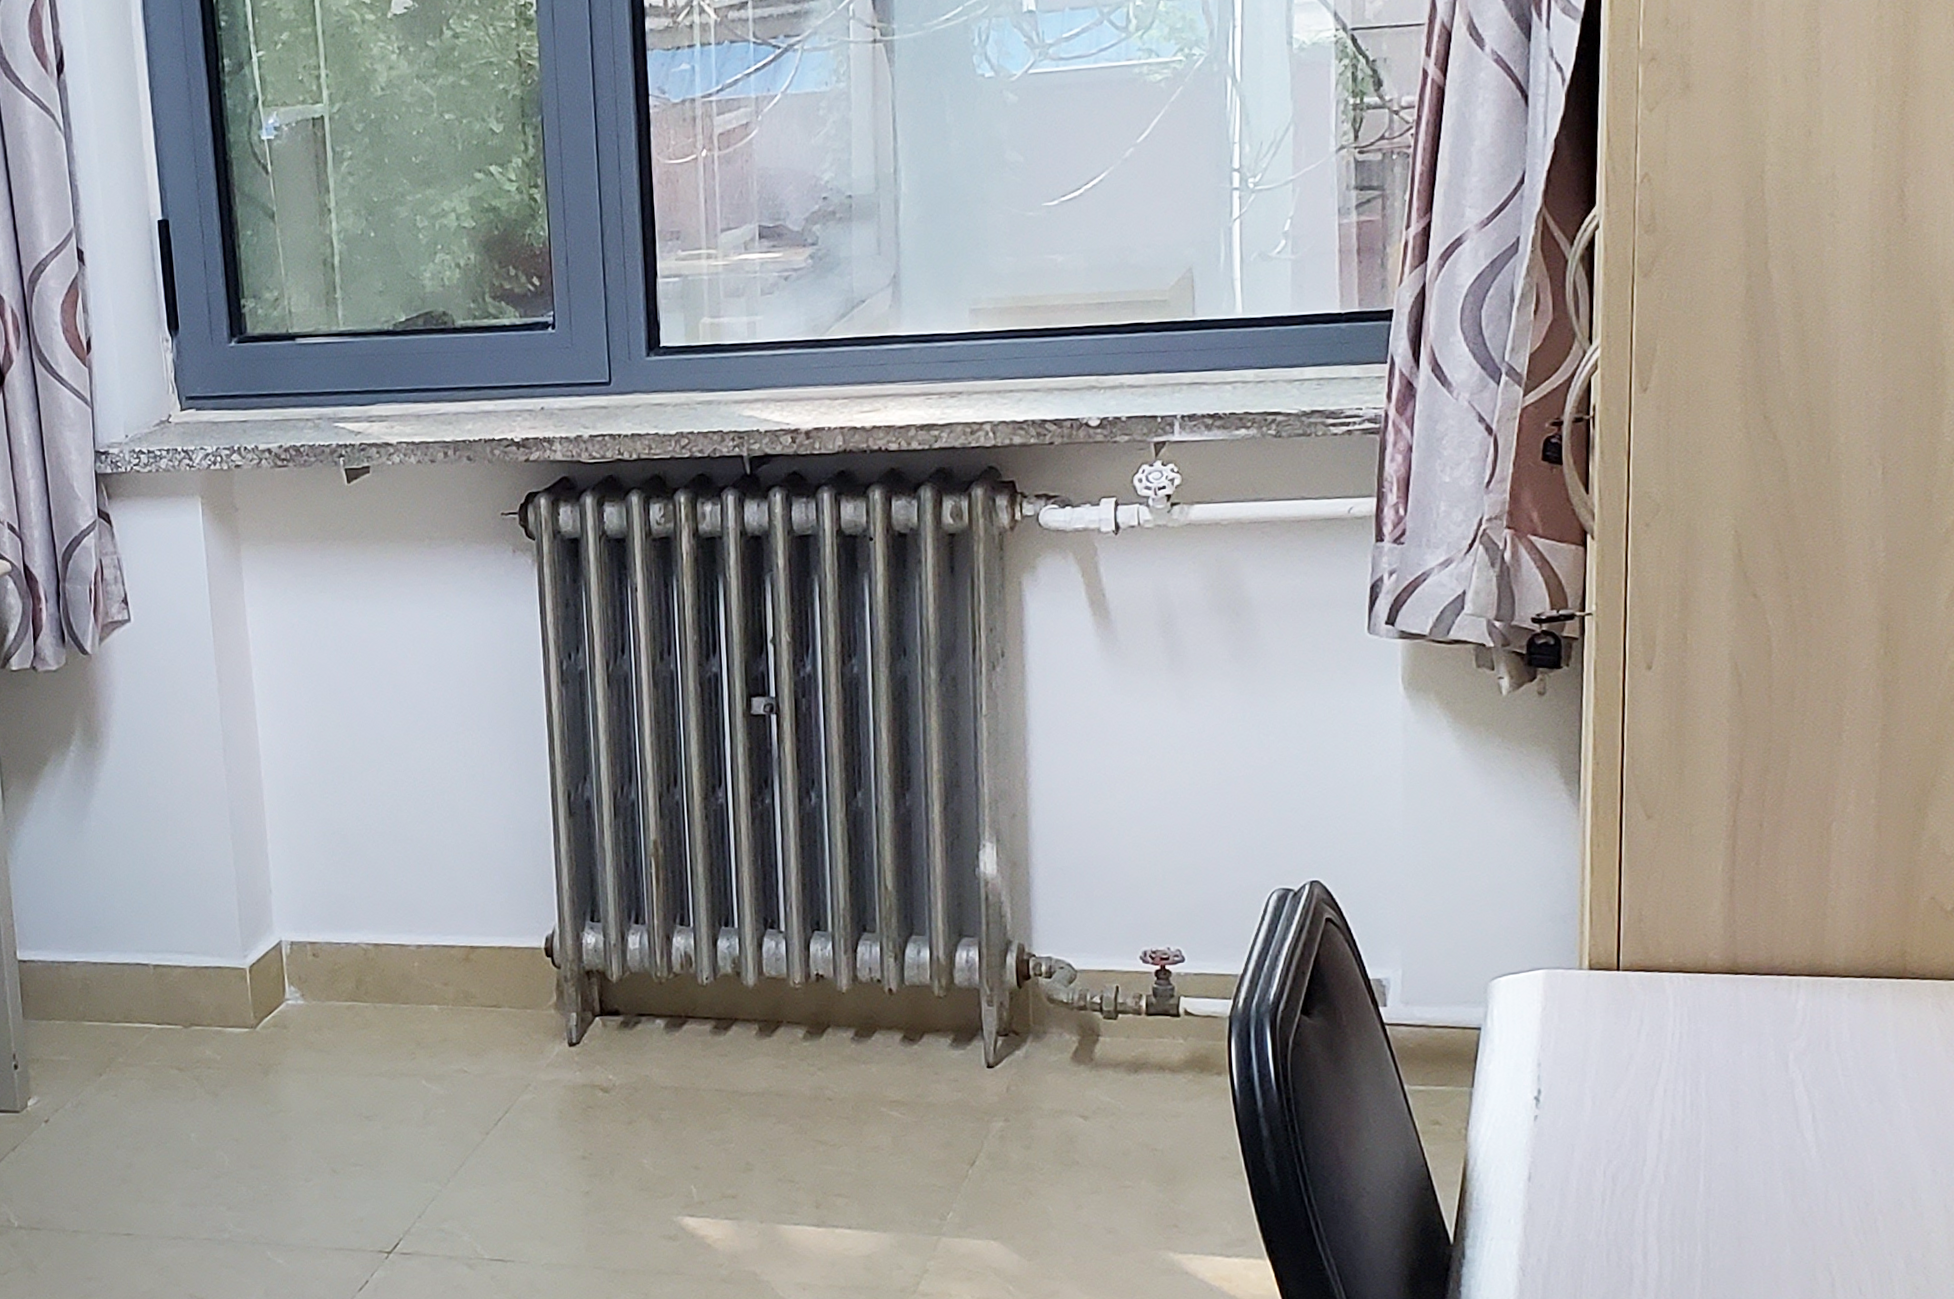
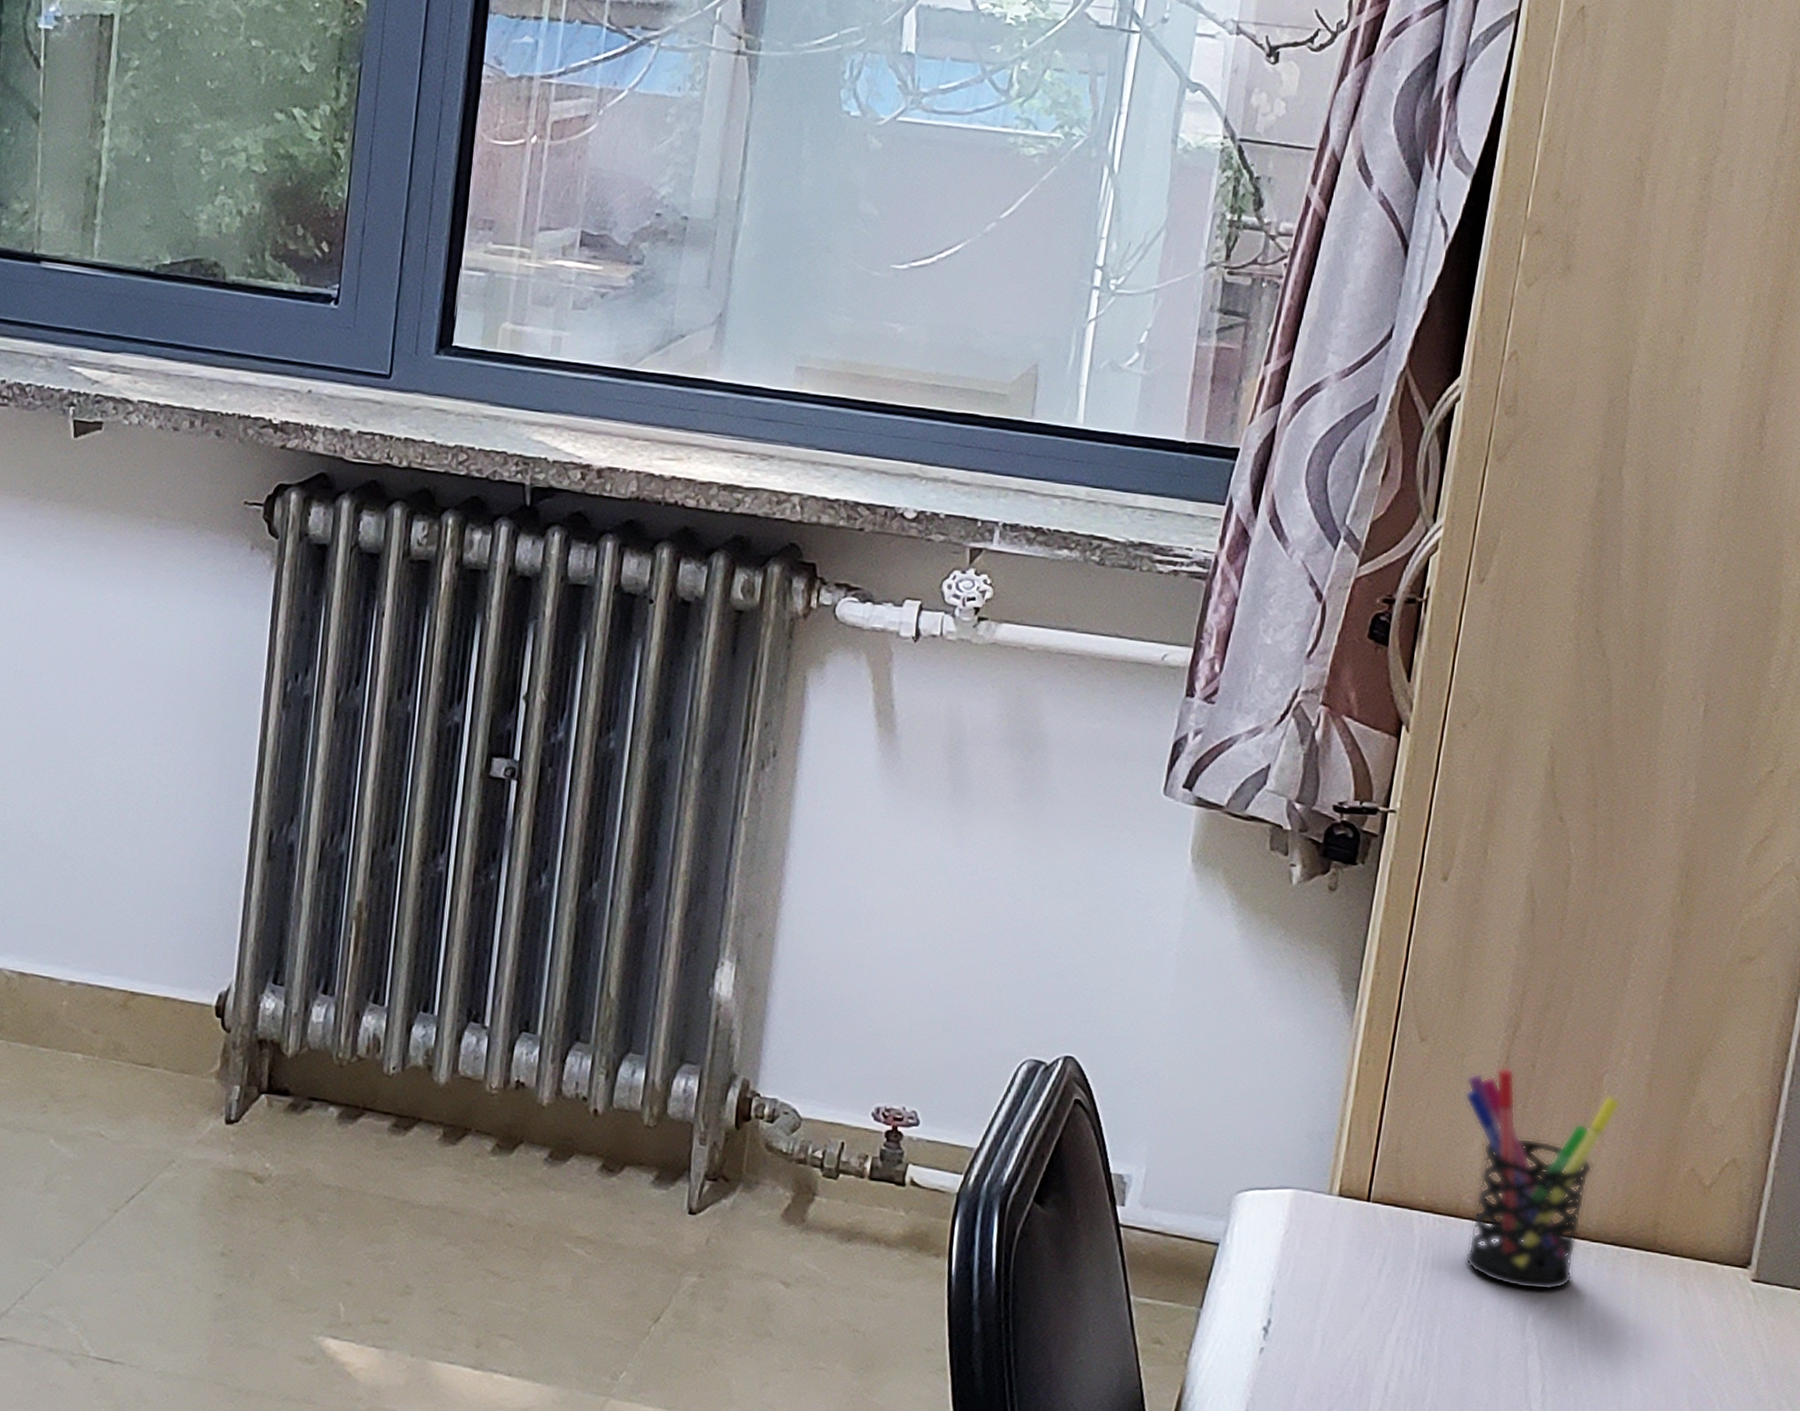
pen holder: none [1697,830,1852,1030] -> present [1465,1067,1621,1291]

